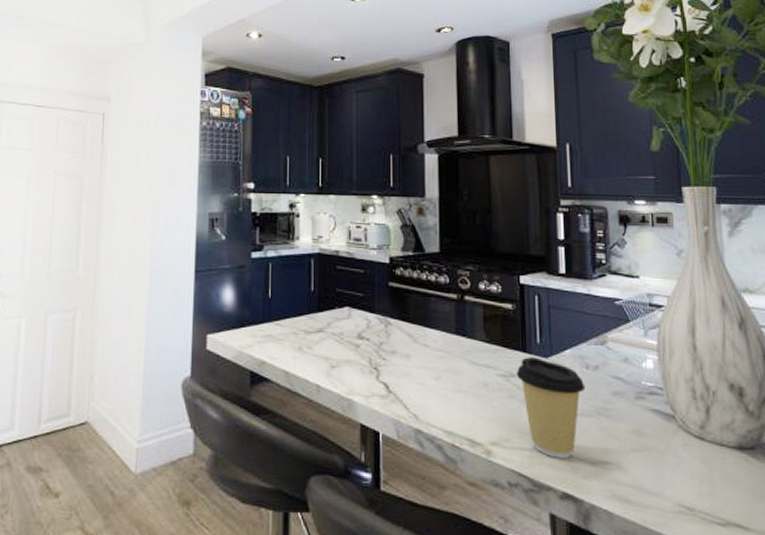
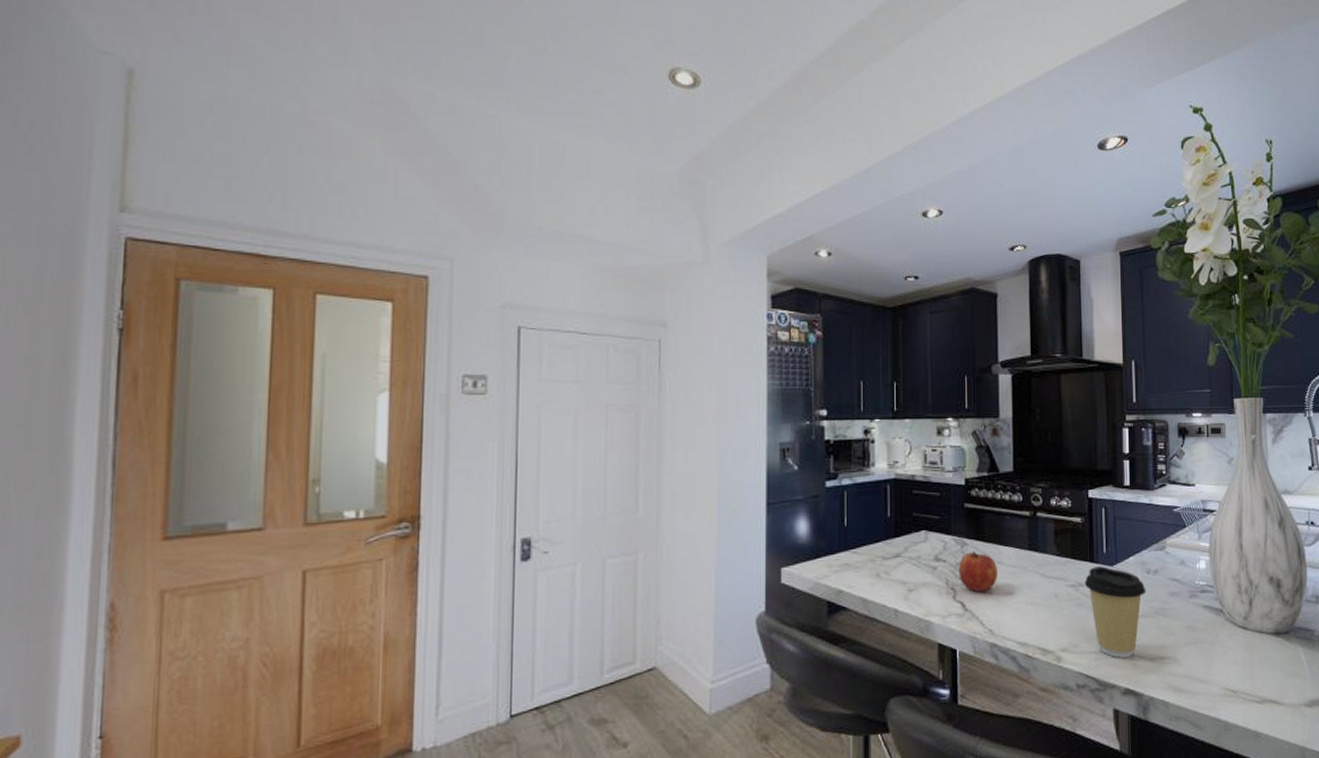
fruit: none [382,331,423,375] -> present [959,551,997,593]

